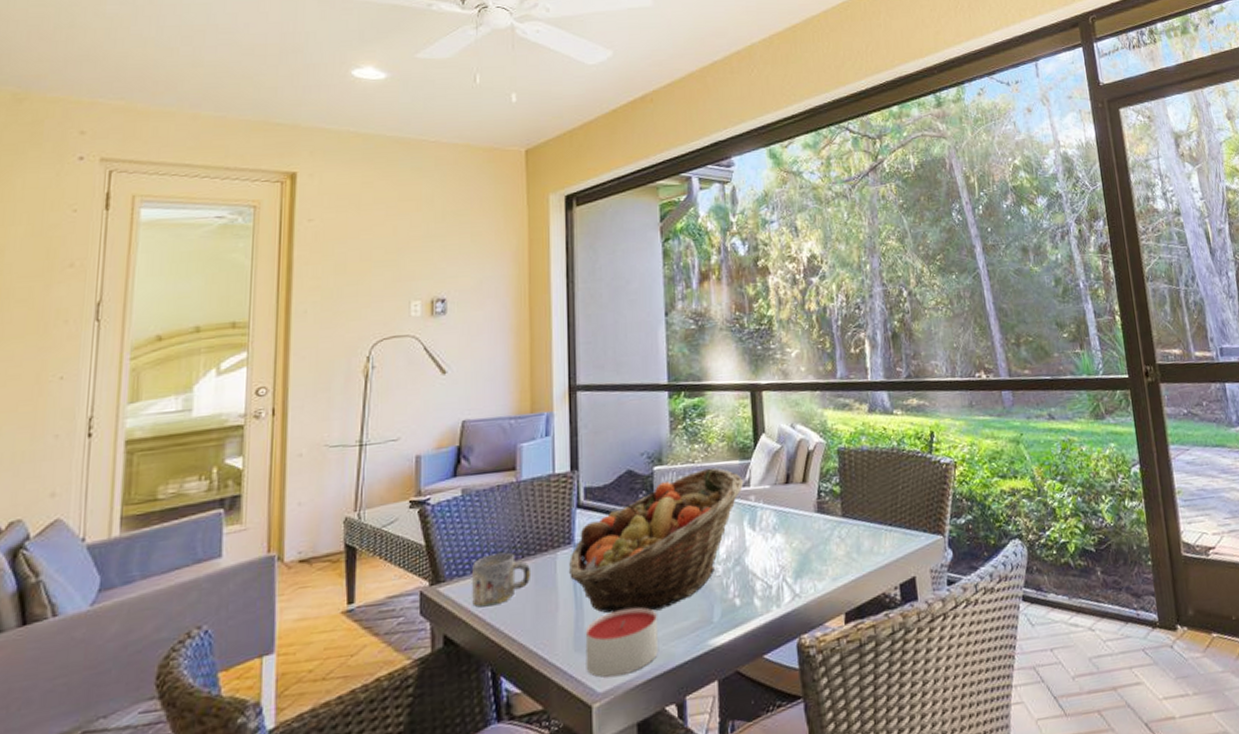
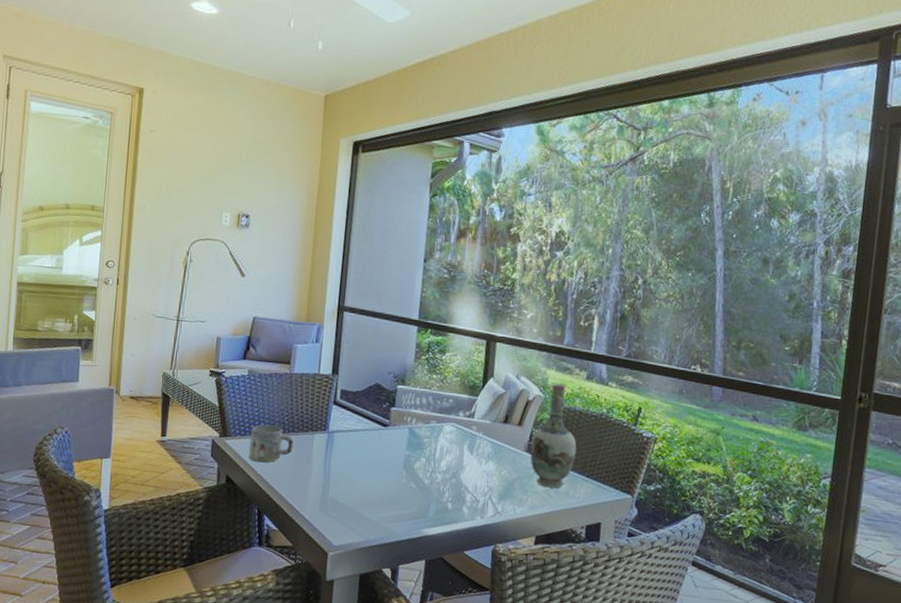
fruit basket: present [569,468,744,614] -> none [322,396,470,497]
candle: present [585,607,658,678] -> none [326,489,385,538]
vase: none [820,423,873,550] -> present [530,383,577,489]

